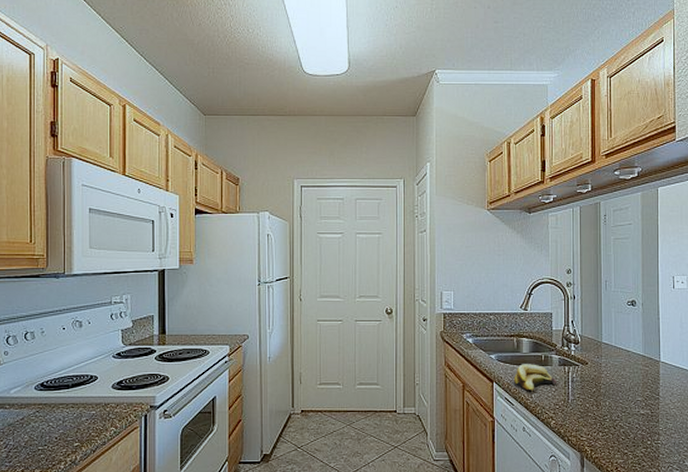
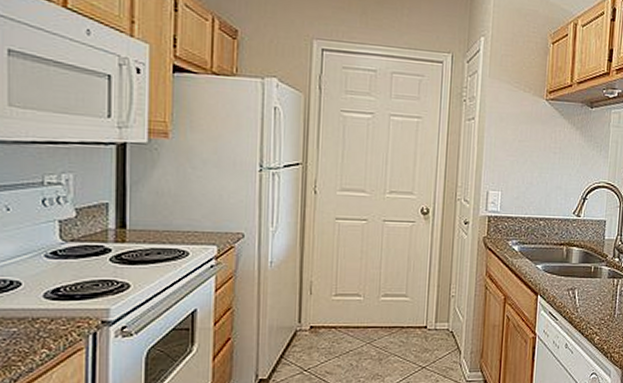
banana: present [513,364,557,392] -> none [559,275,605,306]

